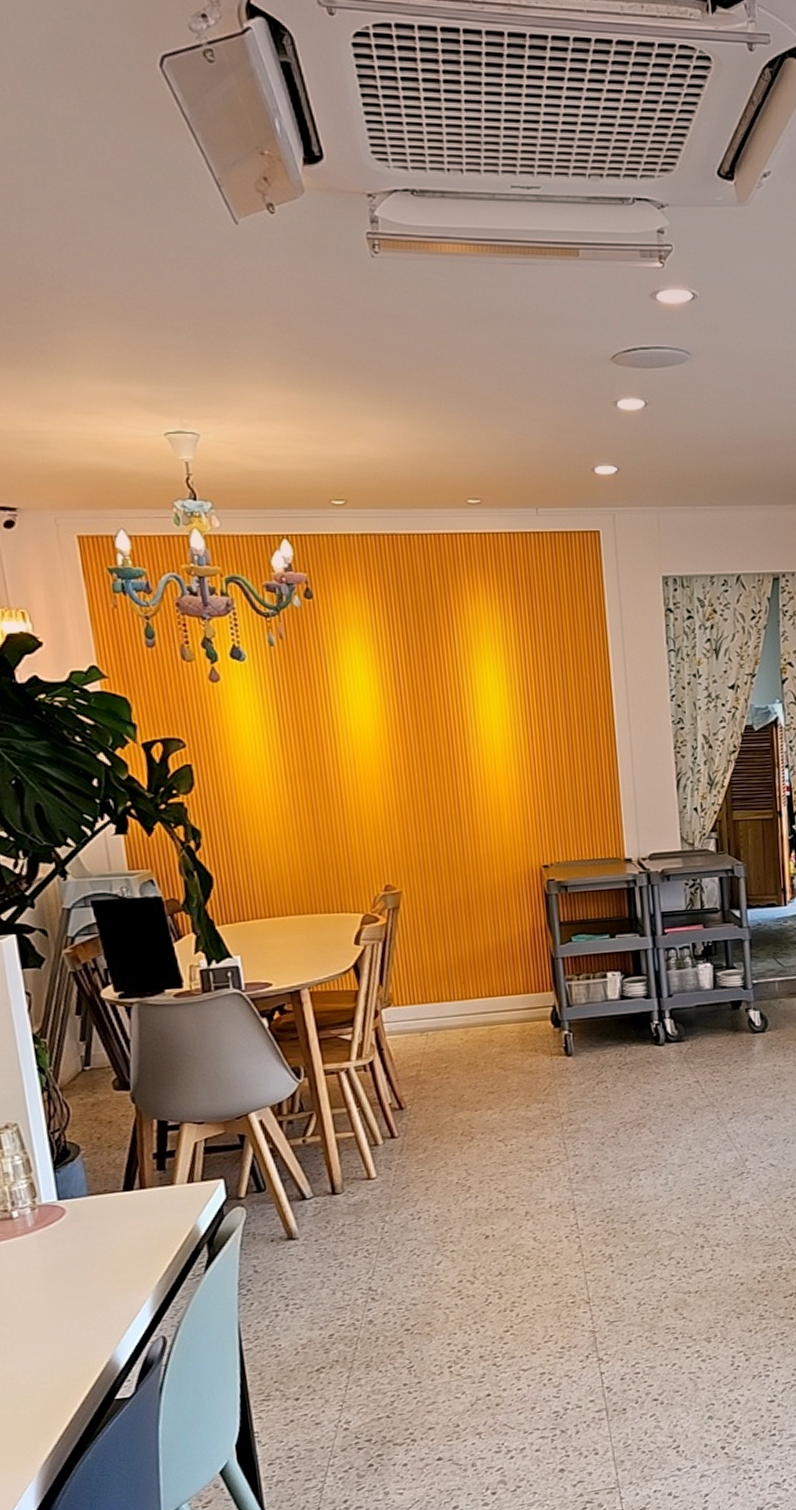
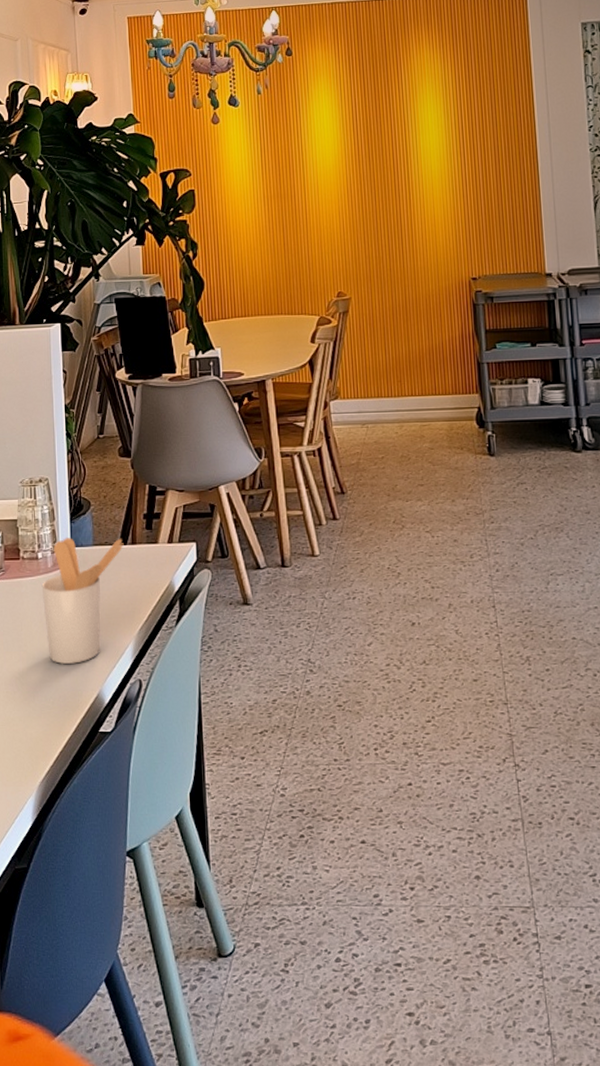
utensil holder: none [21,1183,130,1334] -> present [41,536,124,665]

